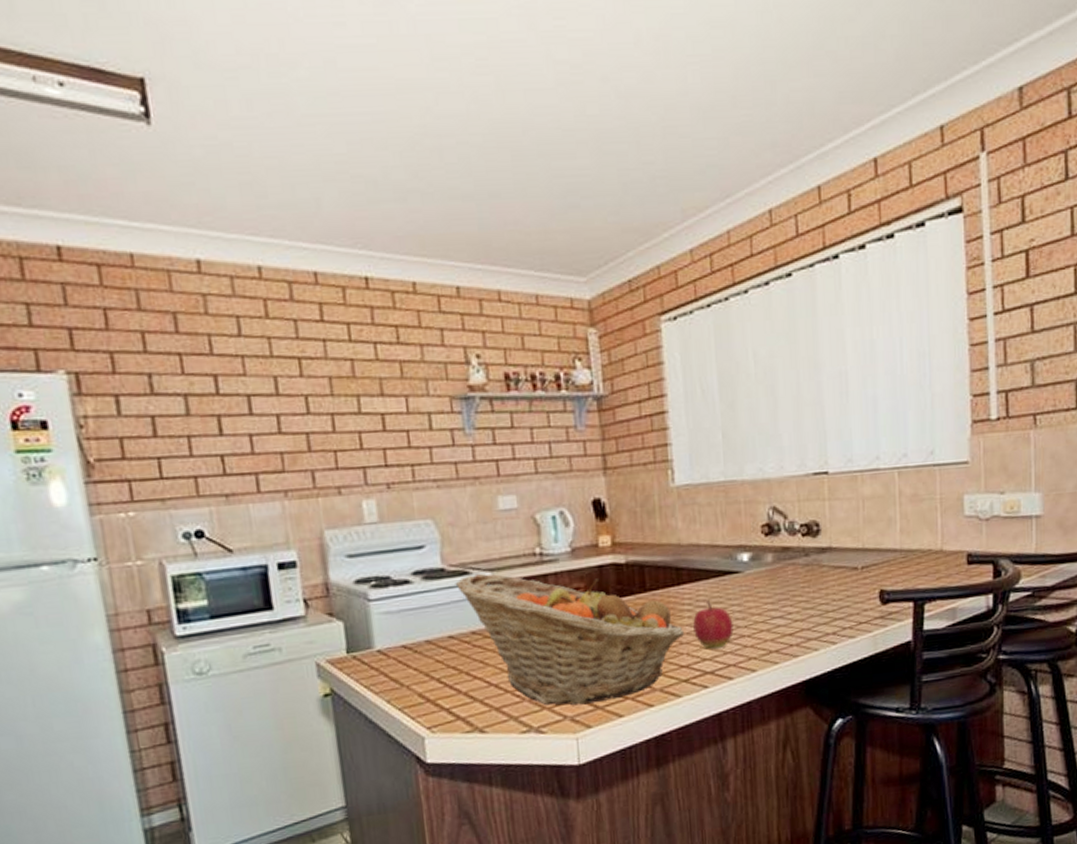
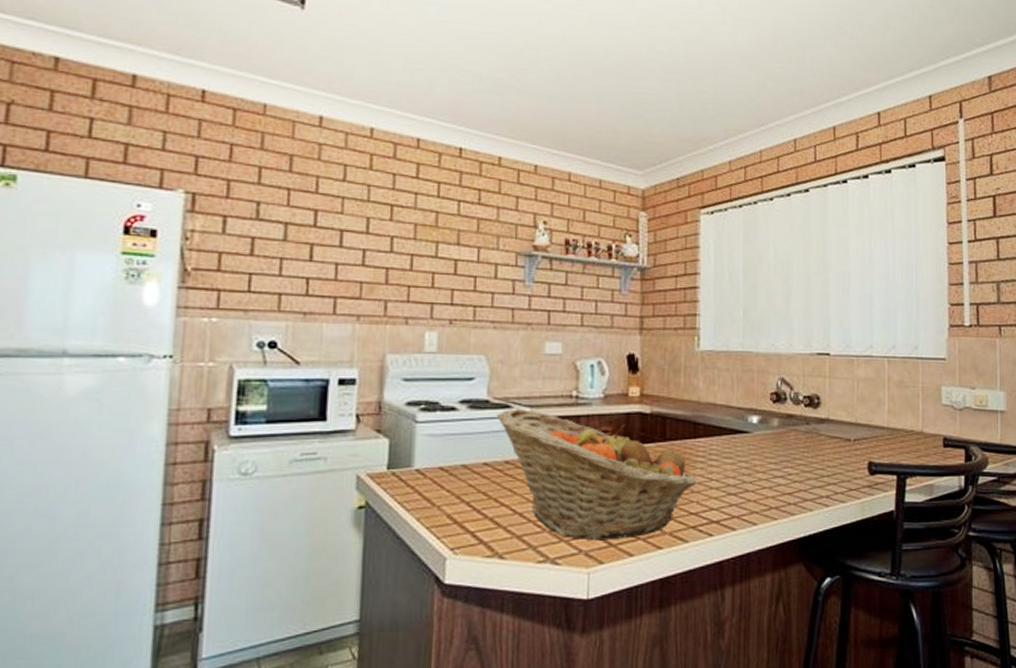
apple: present [693,600,734,649] -> none [705,455,740,500]

